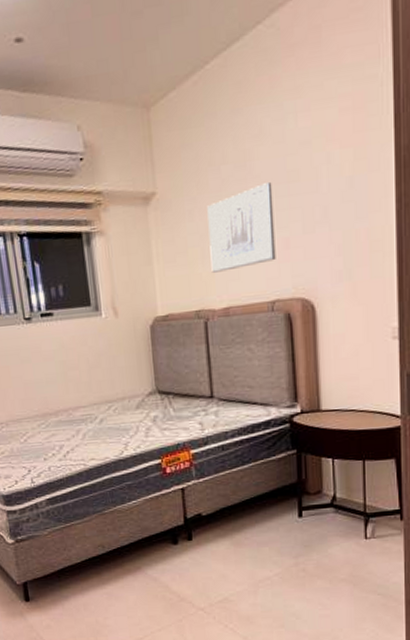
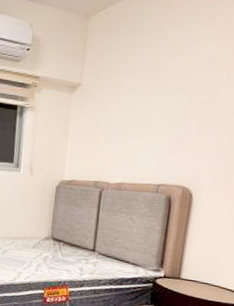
wall art: present [207,182,276,273] -> none [113,90,177,154]

